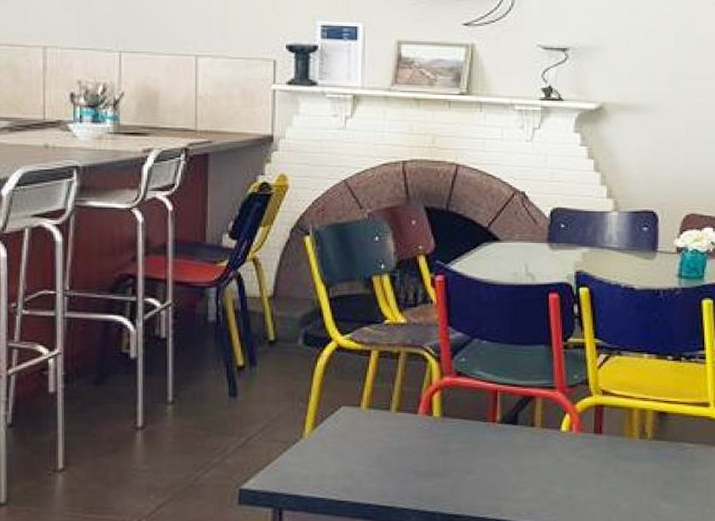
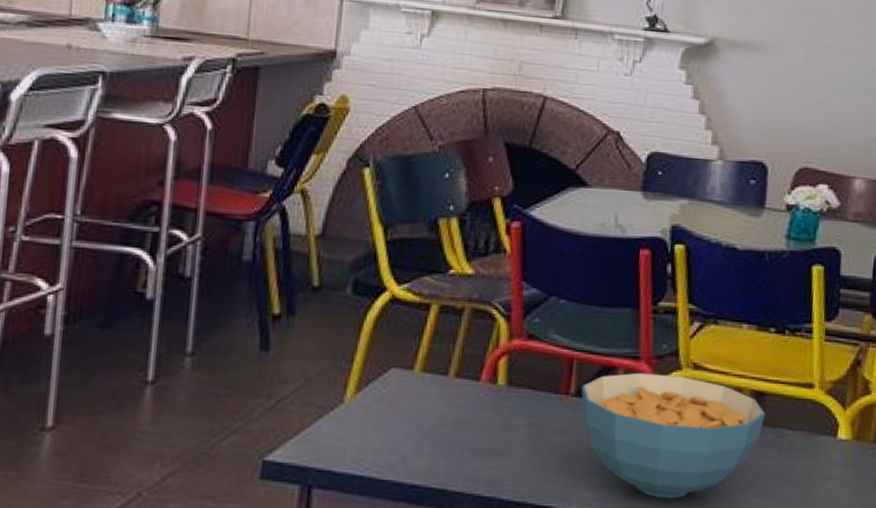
cereal bowl: none [506,400,668,507] -> present [581,372,766,499]

